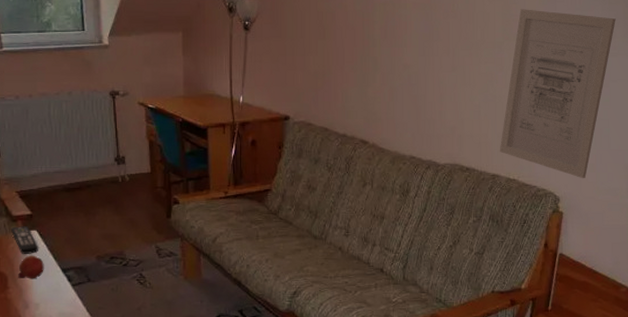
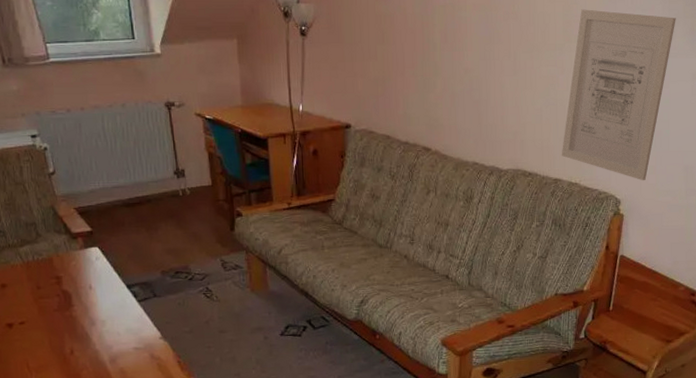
remote control: present [11,226,38,254] -> none [72,243,101,271]
fruit: present [18,255,44,279] -> none [82,272,108,297]

